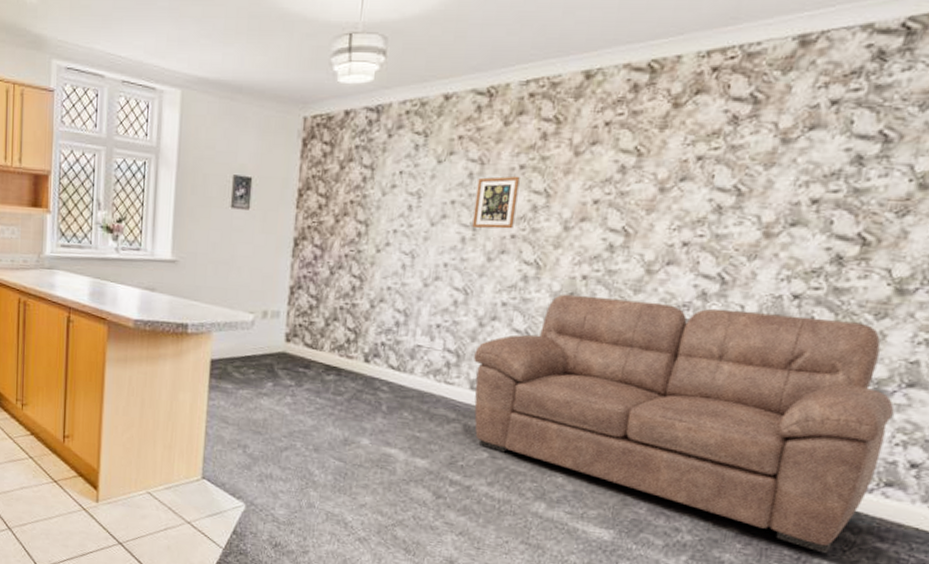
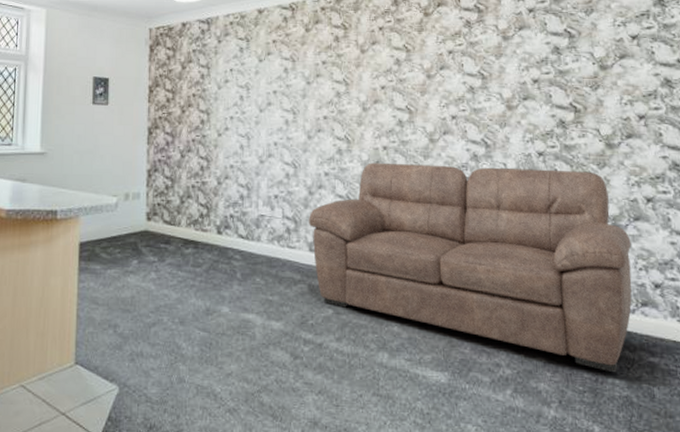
picture frame: present [472,176,520,229] -> none [292,69,324,113]

